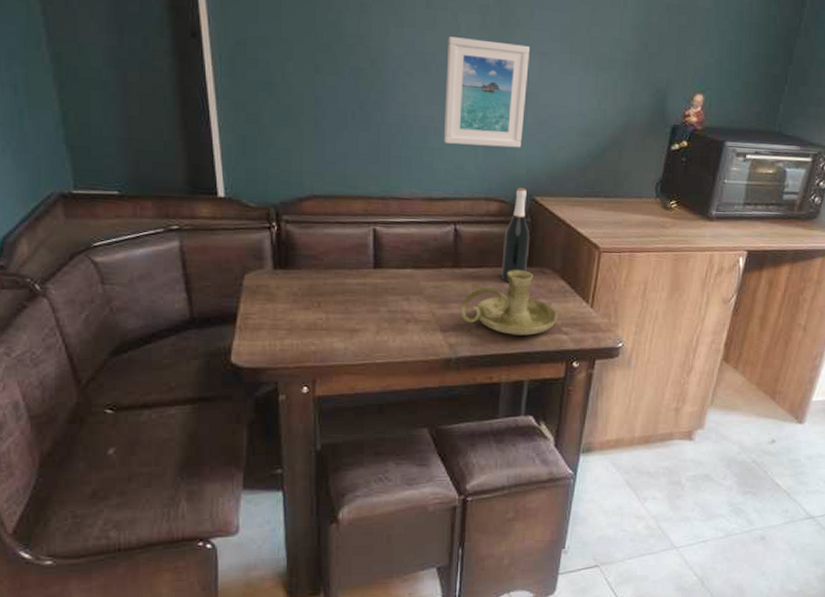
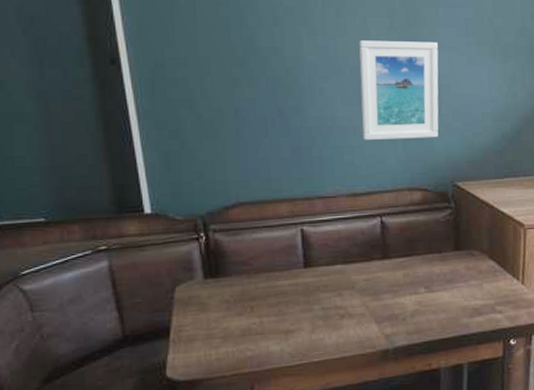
candle holder: present [461,270,558,336] -> none [394,254,490,320]
wine bottle: present [501,188,530,282] -> none [430,175,456,268]

